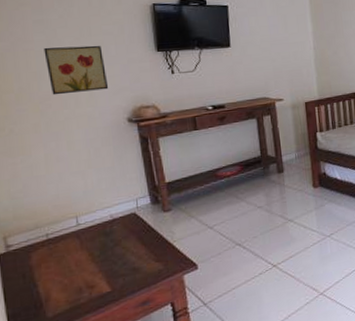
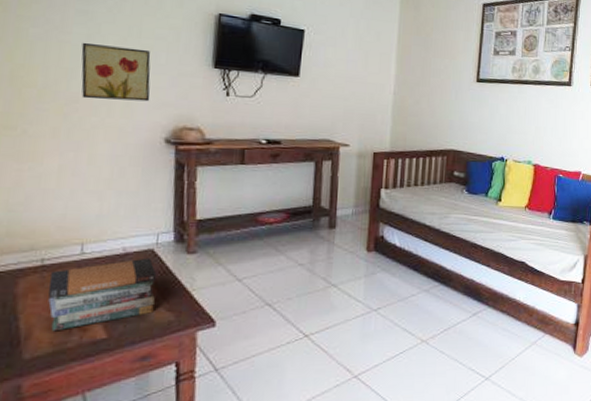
book stack: none [55,220,145,292] -> present [47,257,157,332]

